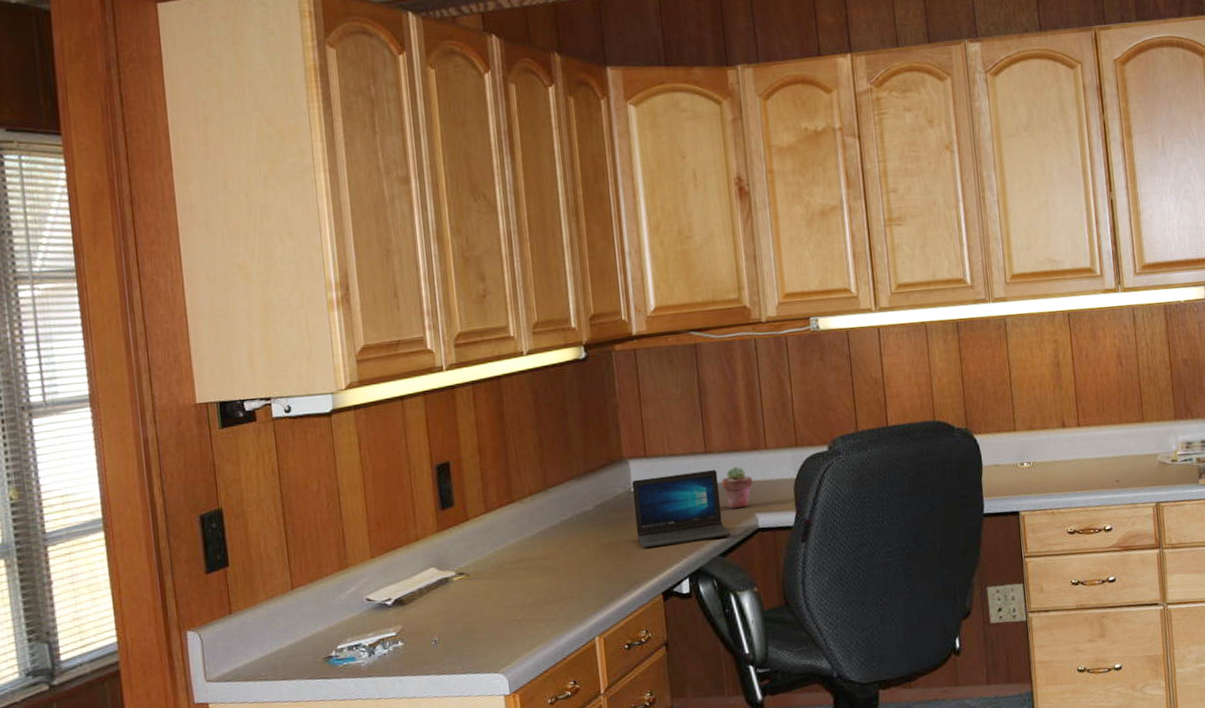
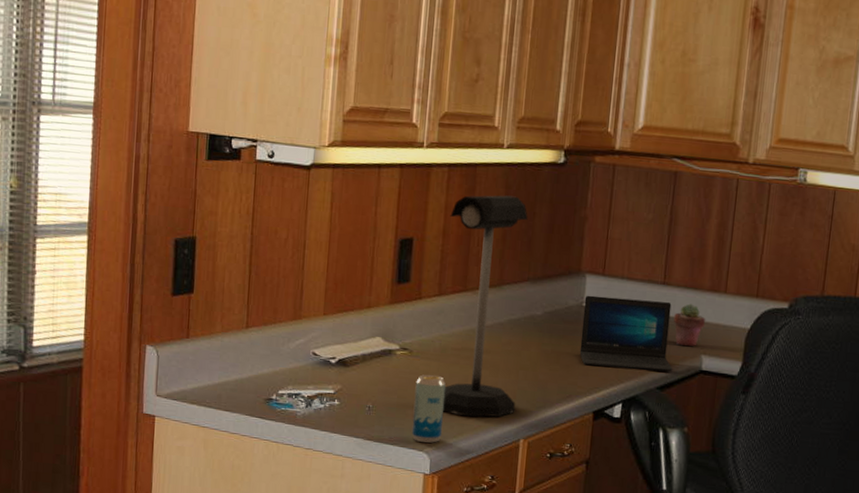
beverage can: none [478,592,516,664] -> present [411,374,446,443]
desk lamp: none [482,399,585,628] -> present [442,195,528,417]

